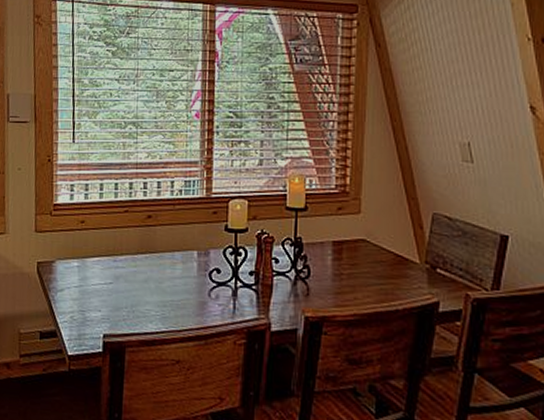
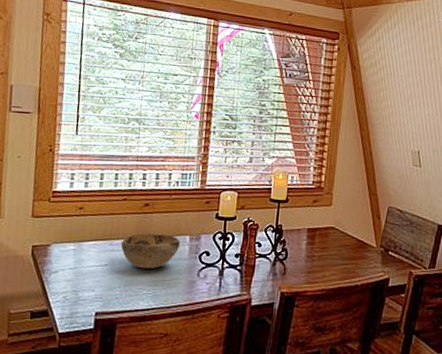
decorative bowl: none [125,248,187,288] -> present [121,233,180,269]

